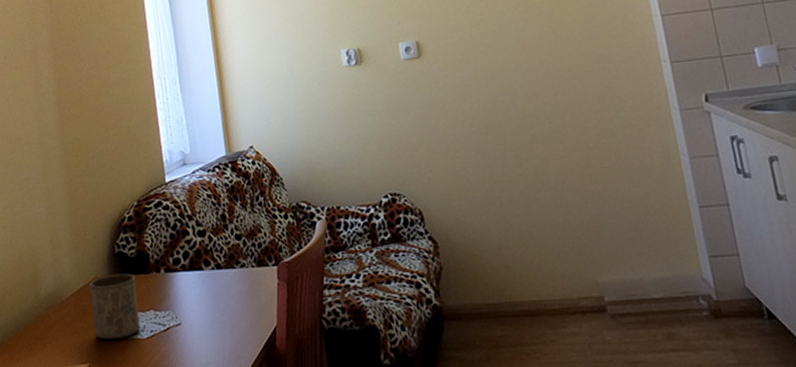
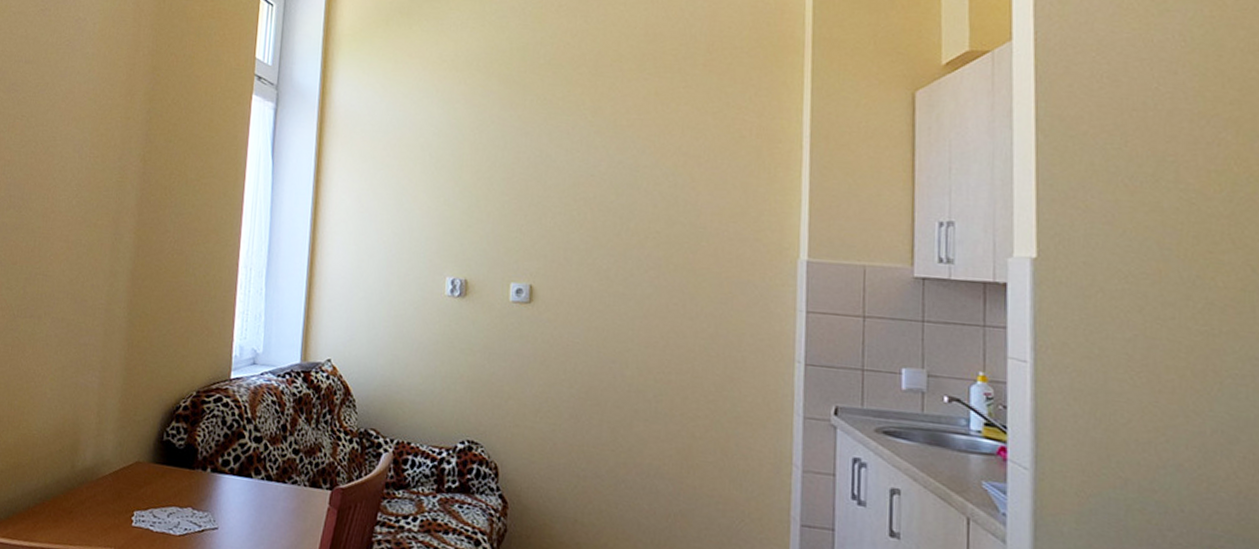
cup: present [90,273,141,340] -> none [126,462,180,530]

